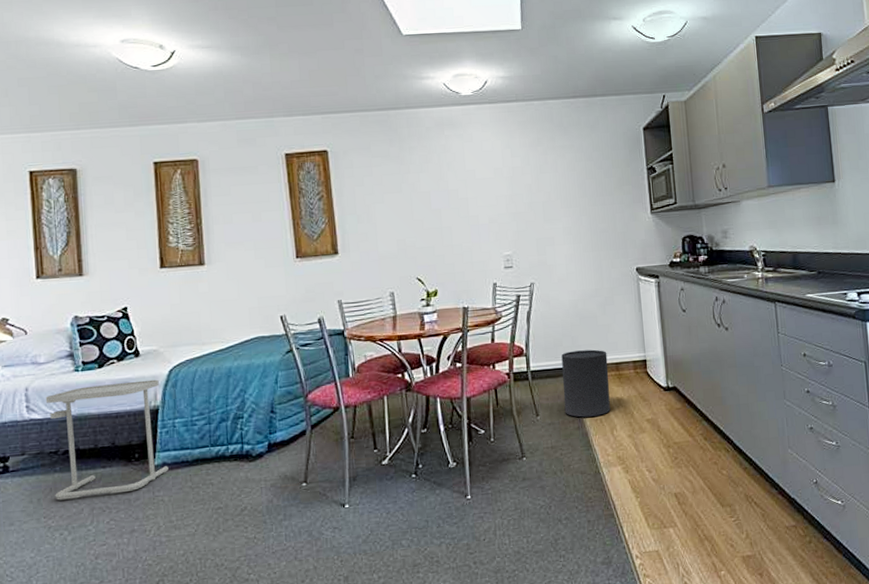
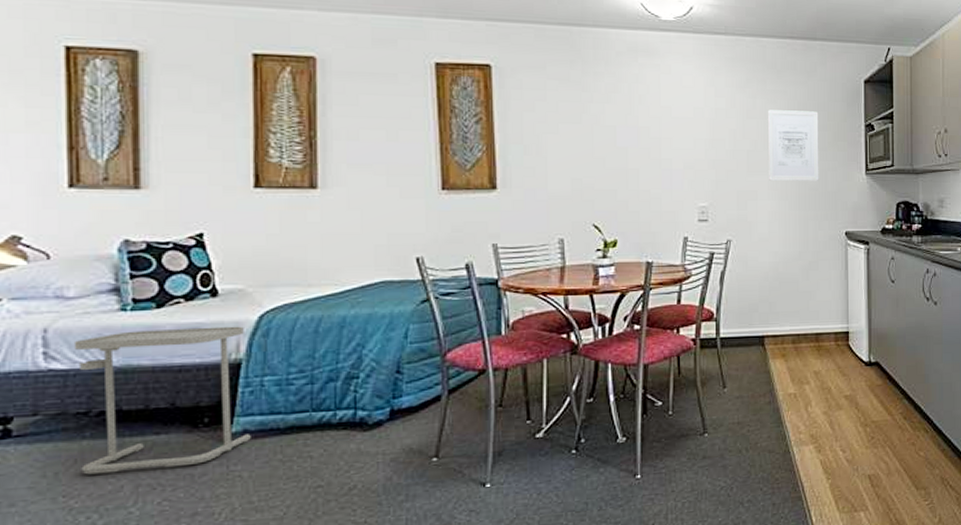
wall art: none [558,160,609,227] -> present [768,110,819,181]
trash can: present [561,349,610,417] -> none [755,317,807,391]

